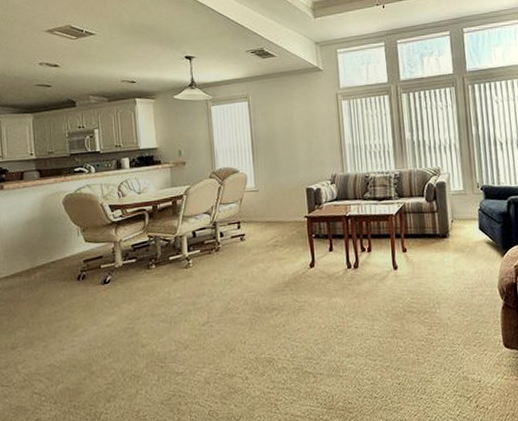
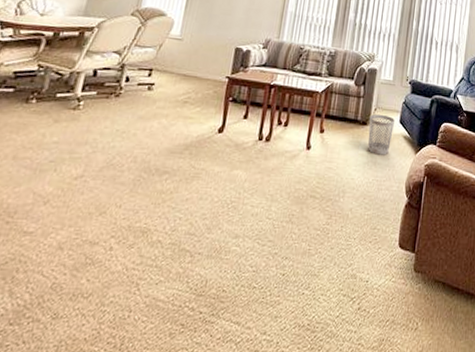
wastebasket: none [447,224,475,264] -> present [368,114,395,155]

